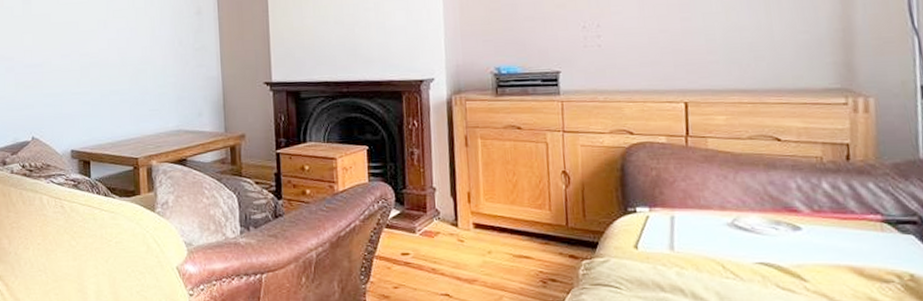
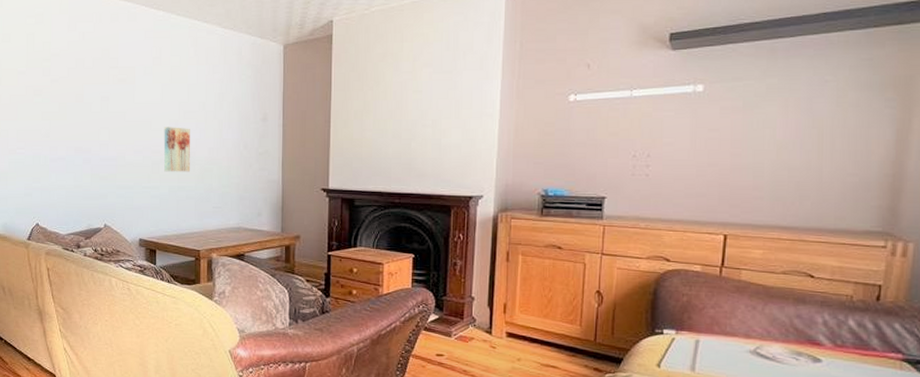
wall art: none [92,27,123,76] -> present [163,127,191,172]

